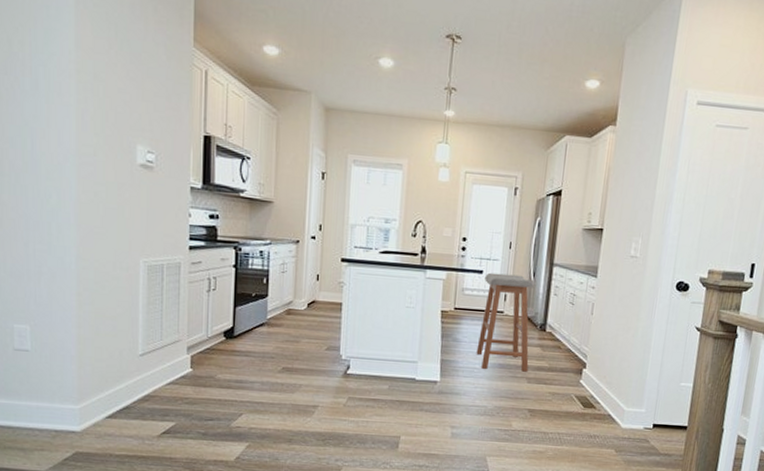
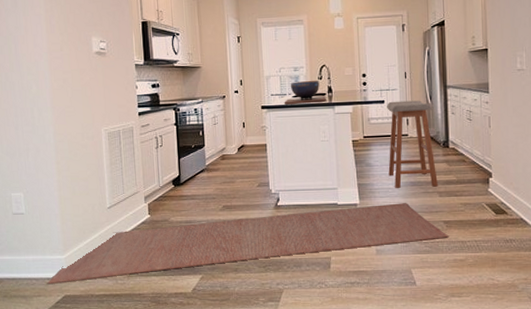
rug: none [53,383,532,438] -> present [47,203,449,284]
decorative bowl: none [368,235,418,263] -> present [284,80,326,105]

